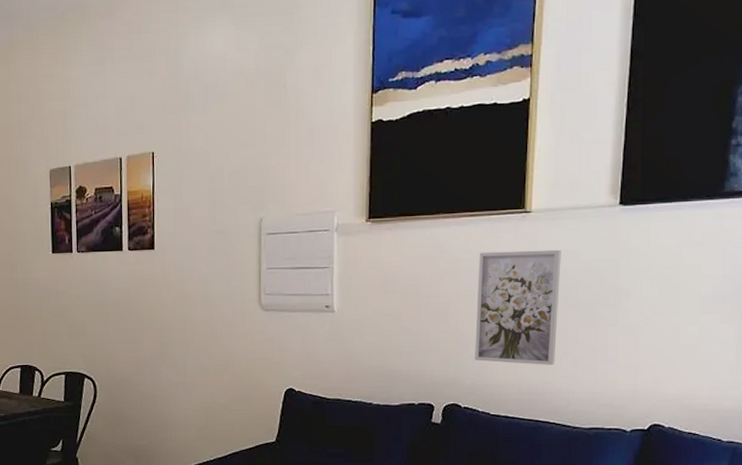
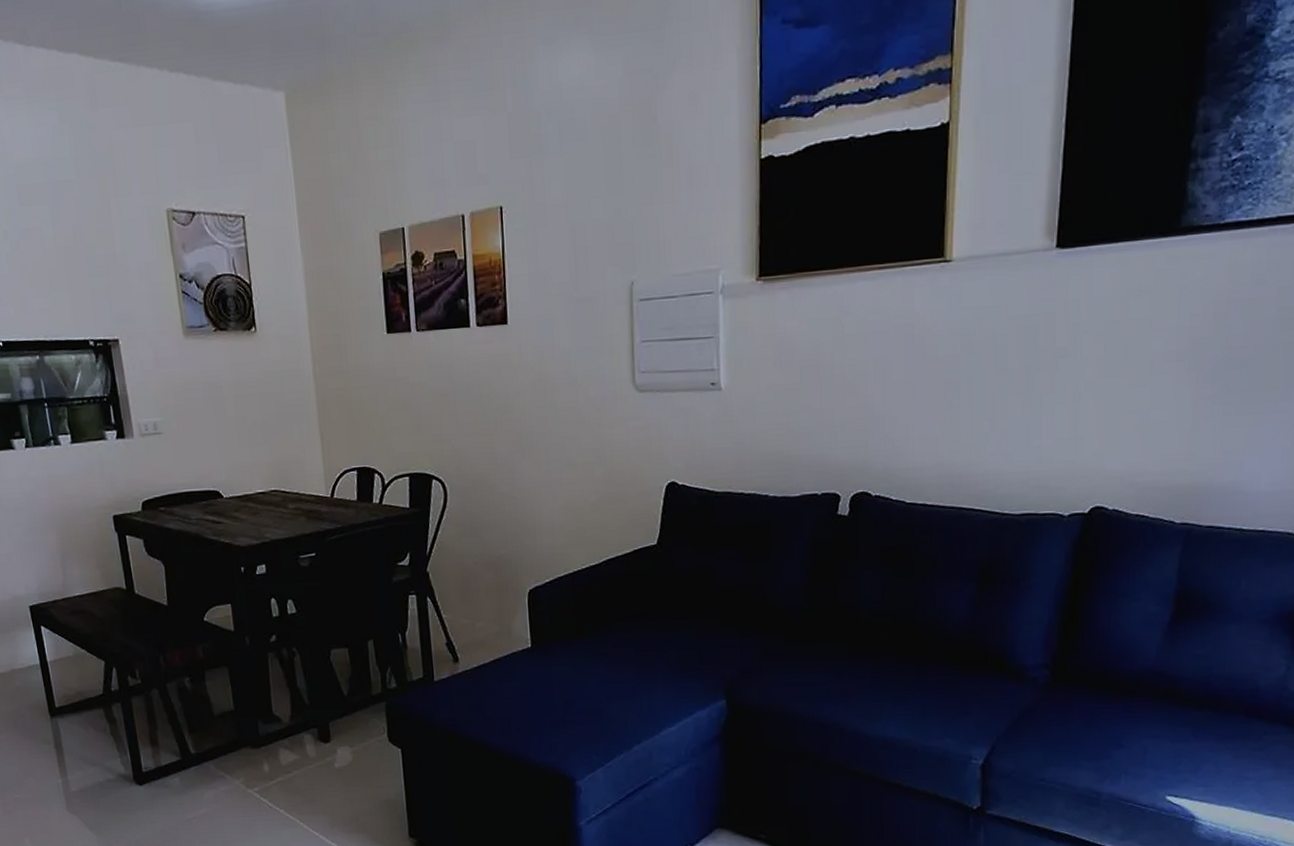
wall art: present [475,249,561,366] -> none [887,304,988,443]

